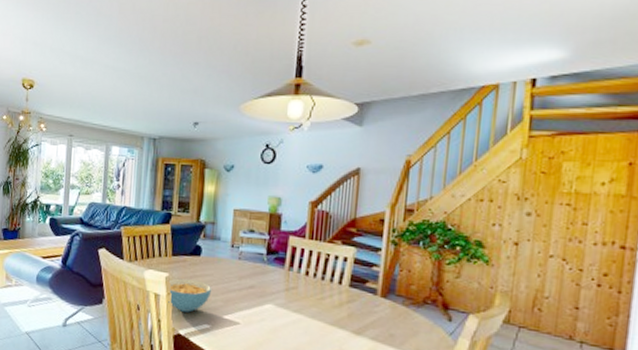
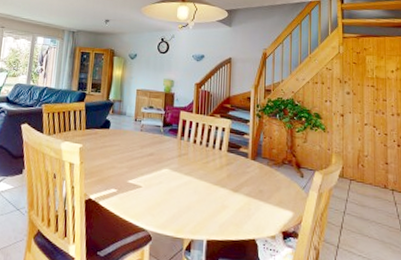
cereal bowl: present [168,278,211,313] -> none [81,148,118,179]

